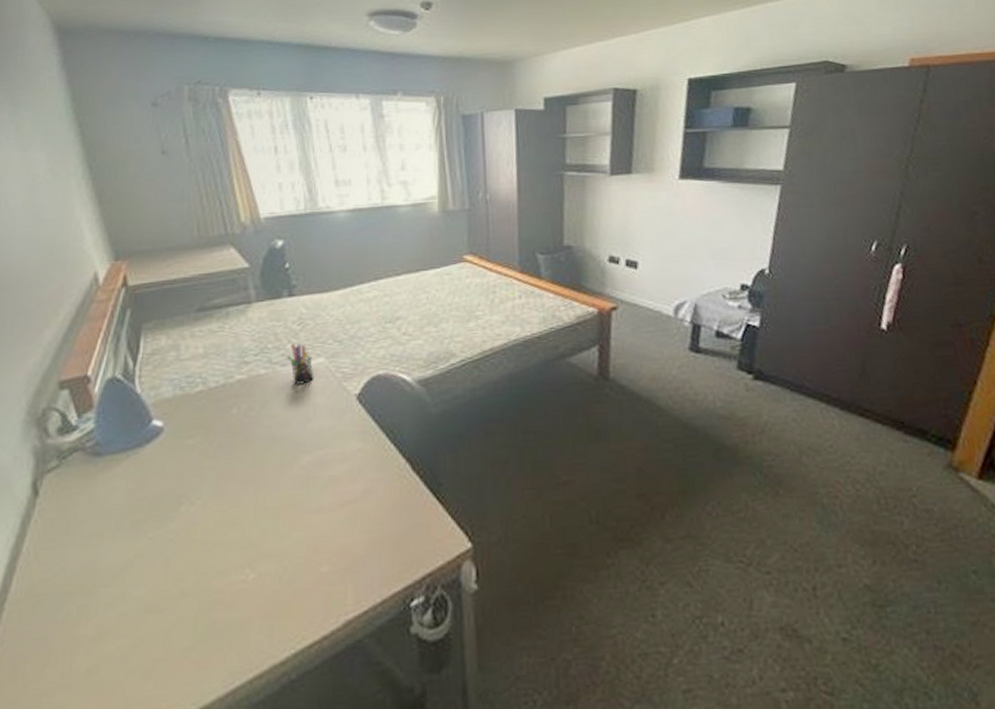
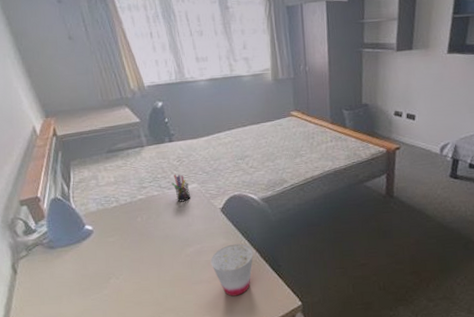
cup: none [336,449,402,534] -> present [210,244,254,297]

